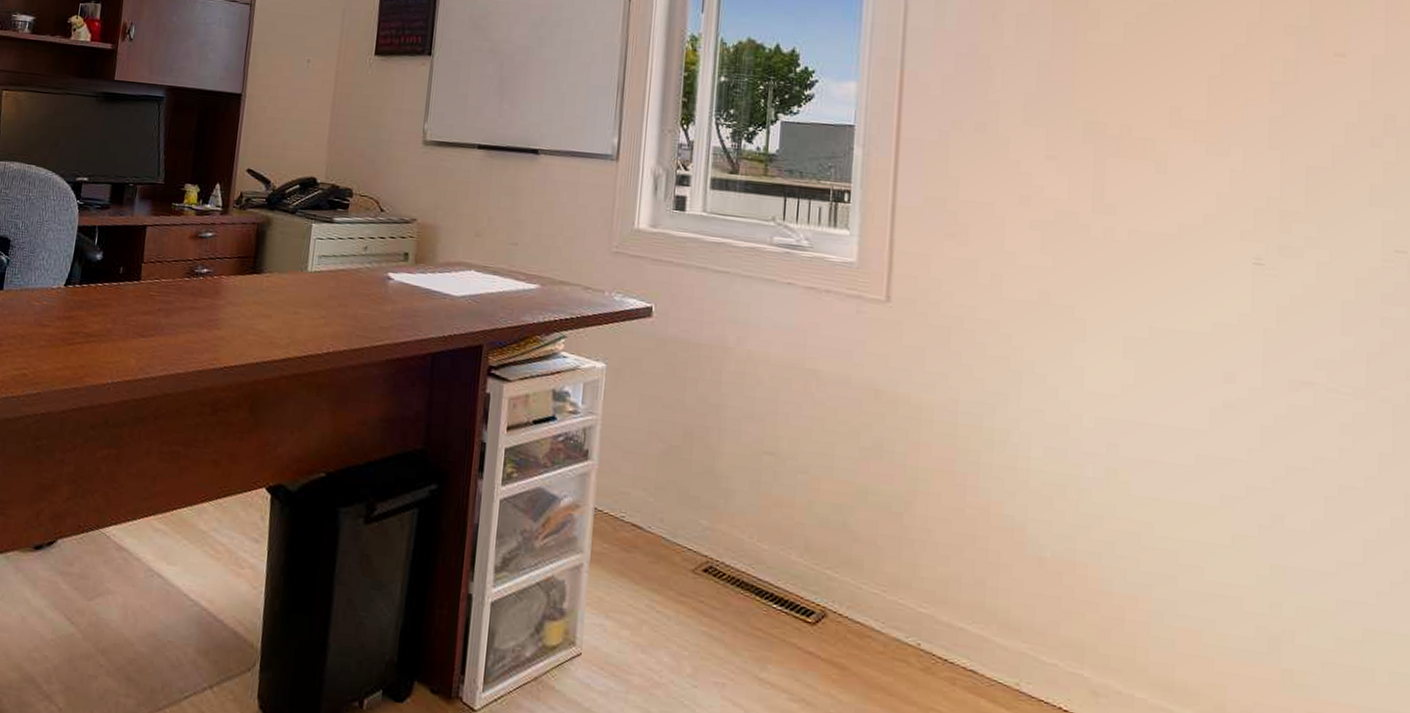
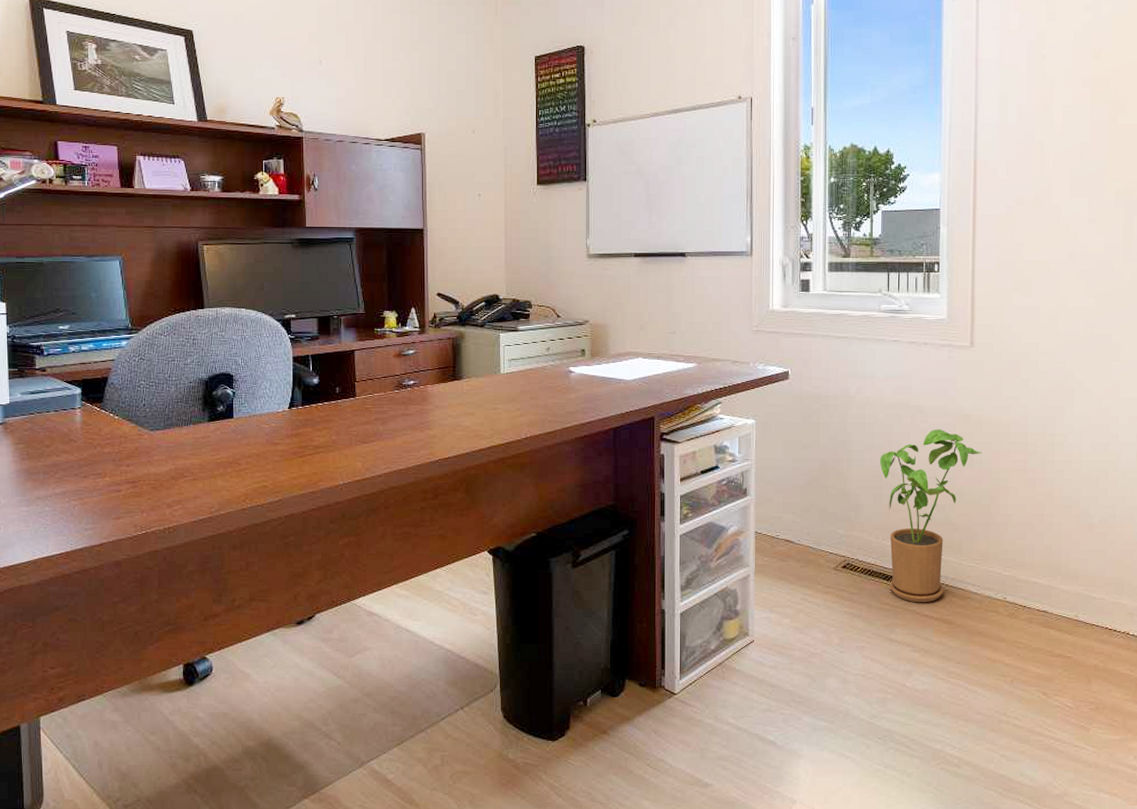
house plant: none [760,402,896,636] -> present [879,429,982,603]

